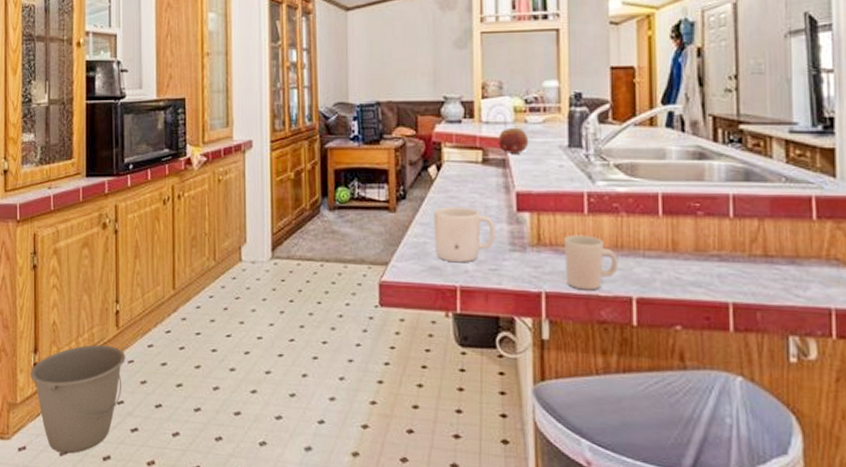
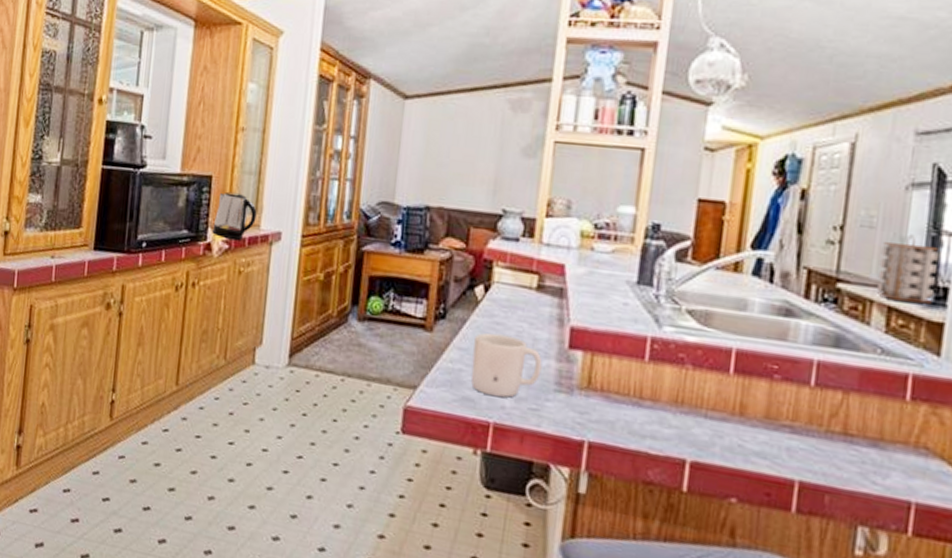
bucket: present [30,344,126,454] -> none [11,433,117,547]
kettle: none [191,110,228,153] -> present [212,191,257,240]
fruit: present [497,127,529,154] -> none [556,253,593,284]
mug: present [564,234,618,291] -> none [614,382,676,447]
spice rack: none [772,75,823,135] -> present [876,234,939,305]

